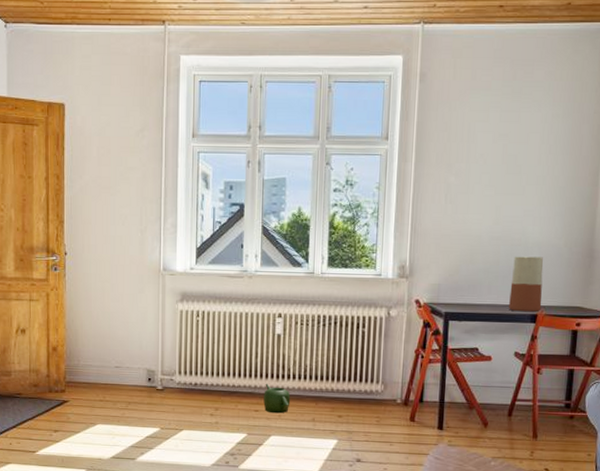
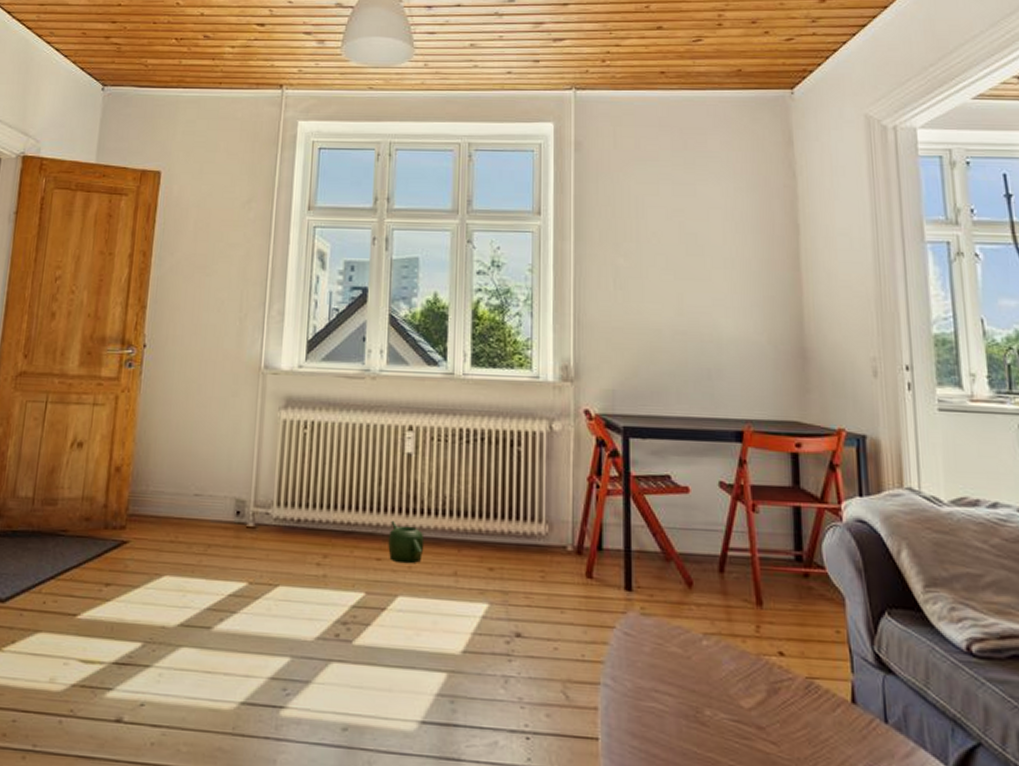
vase: present [509,256,544,313] -> none [705,355,748,428]

